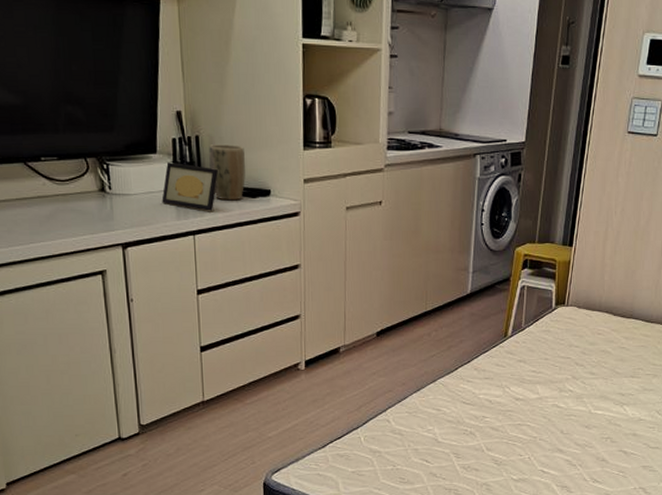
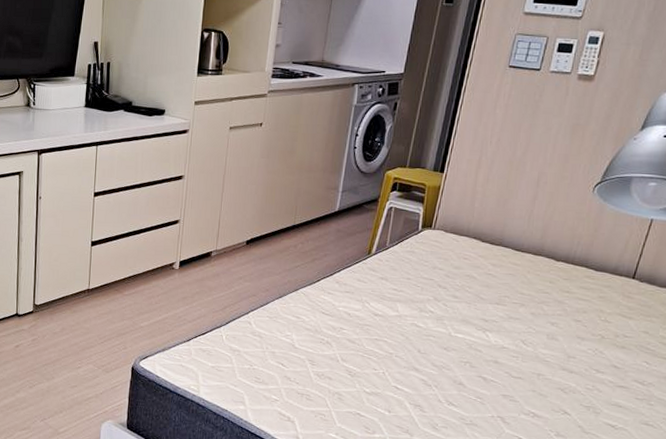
picture frame: present [162,162,219,211] -> none [74,84,124,126]
plant pot: present [209,144,246,201] -> none [116,70,147,118]

